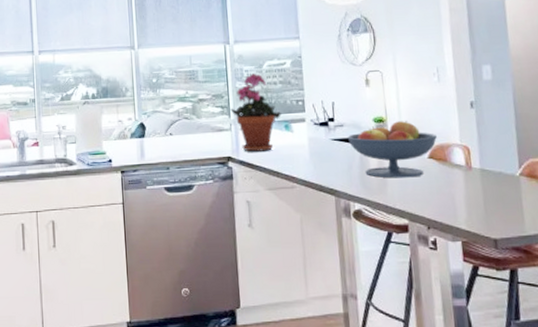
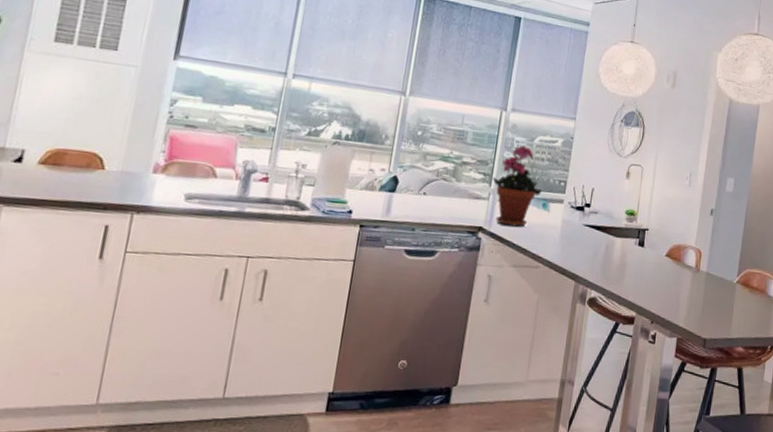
fruit bowl: present [347,121,437,178] -> none [598,217,677,273]

